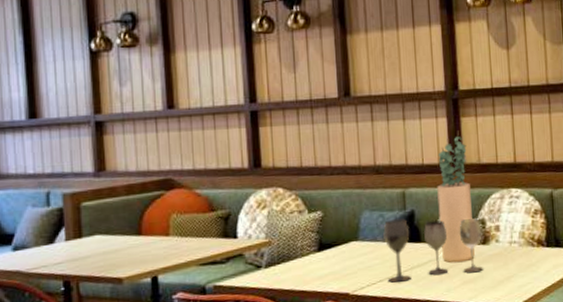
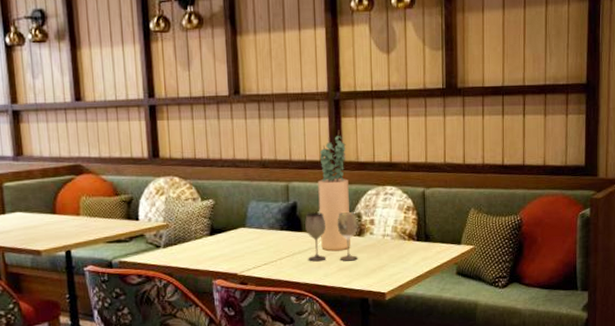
wine glass: present [383,218,411,283] -> none [268,209,293,266]

